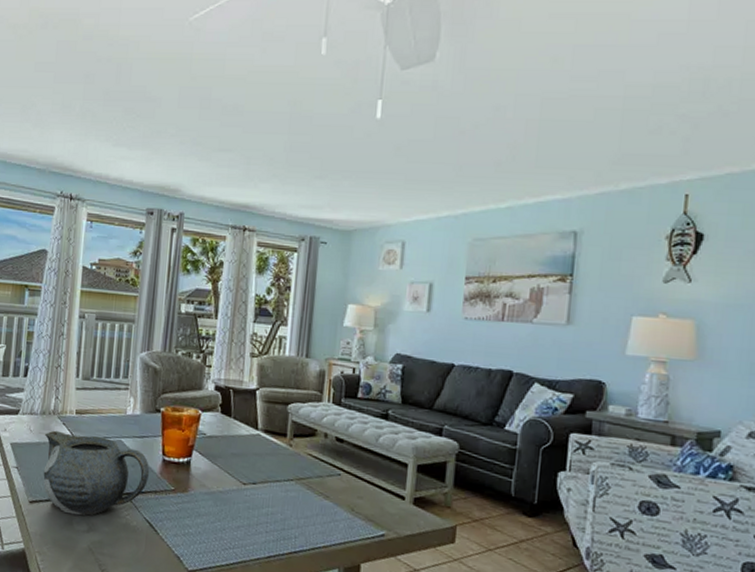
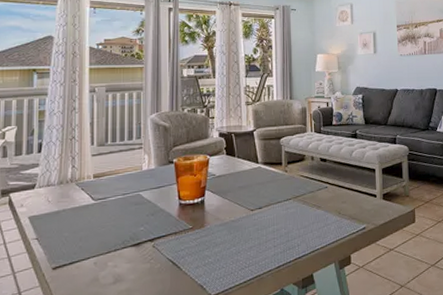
teapot: present [43,430,150,516] -> none [64,194,169,271]

